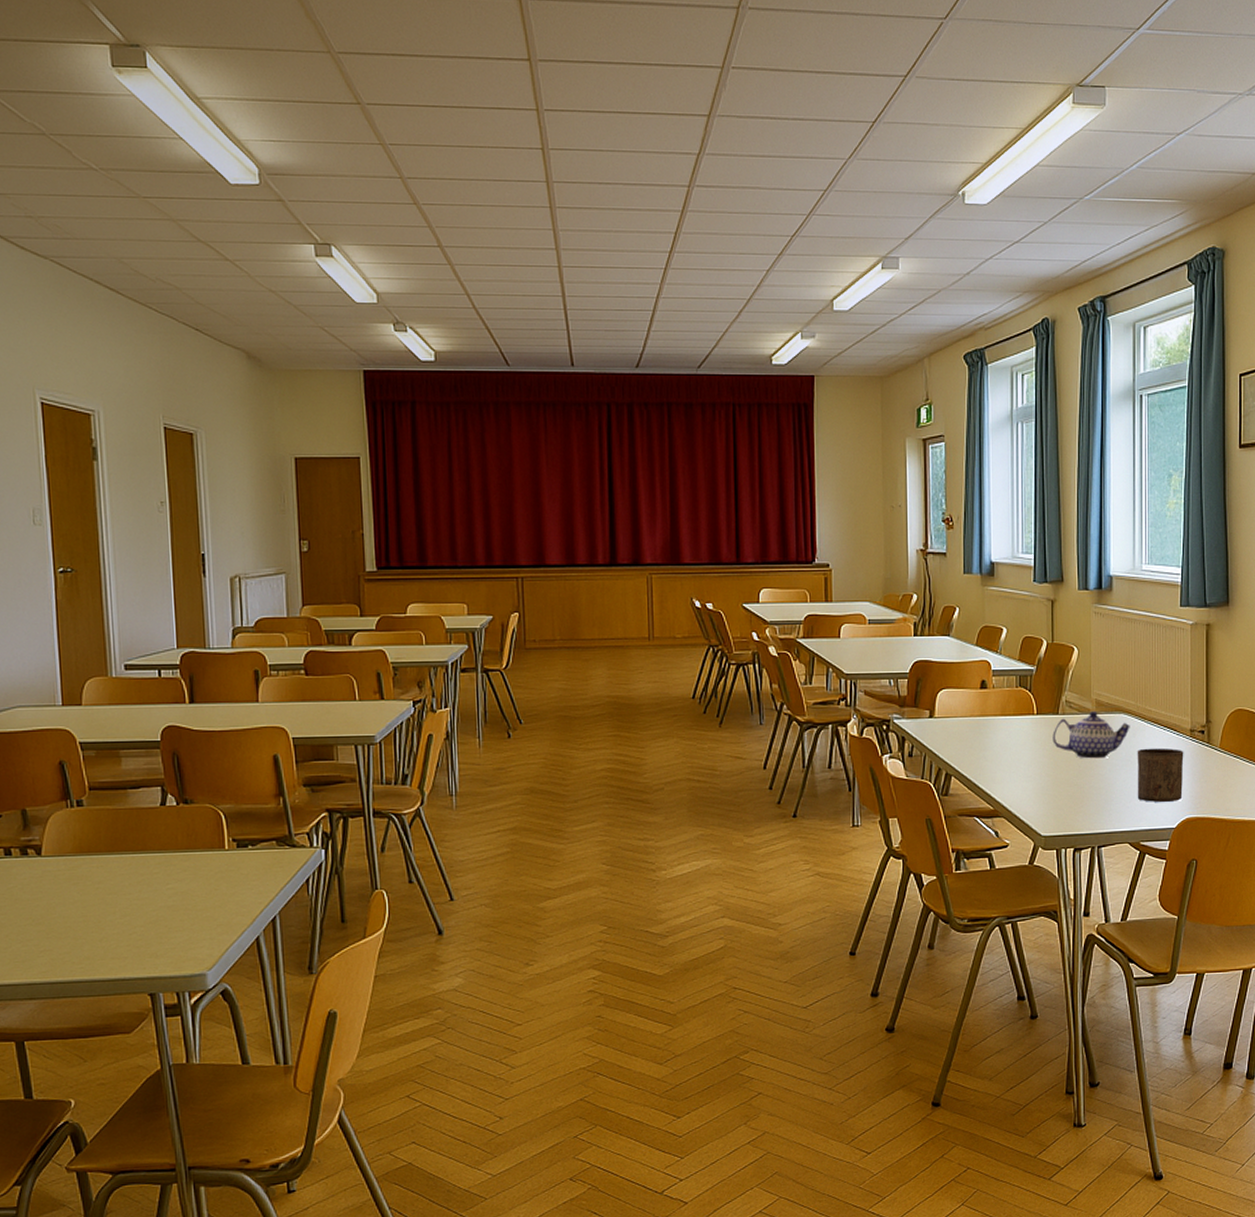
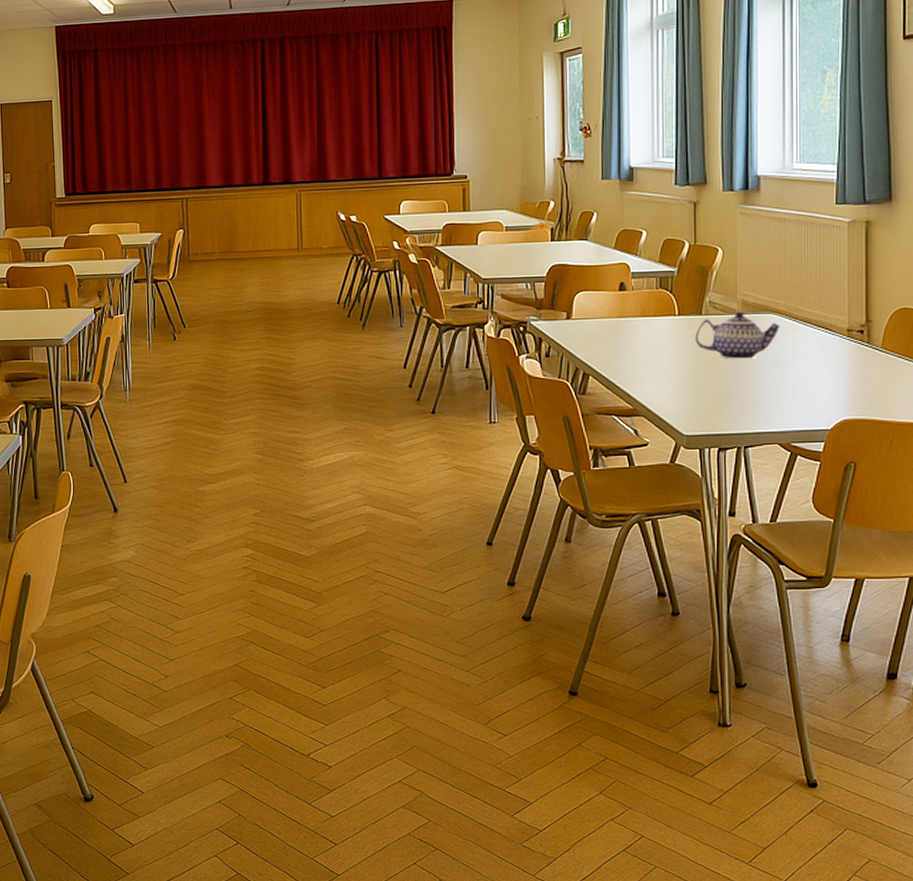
cup: present [1137,748,1184,802] -> none [787,348,840,403]

